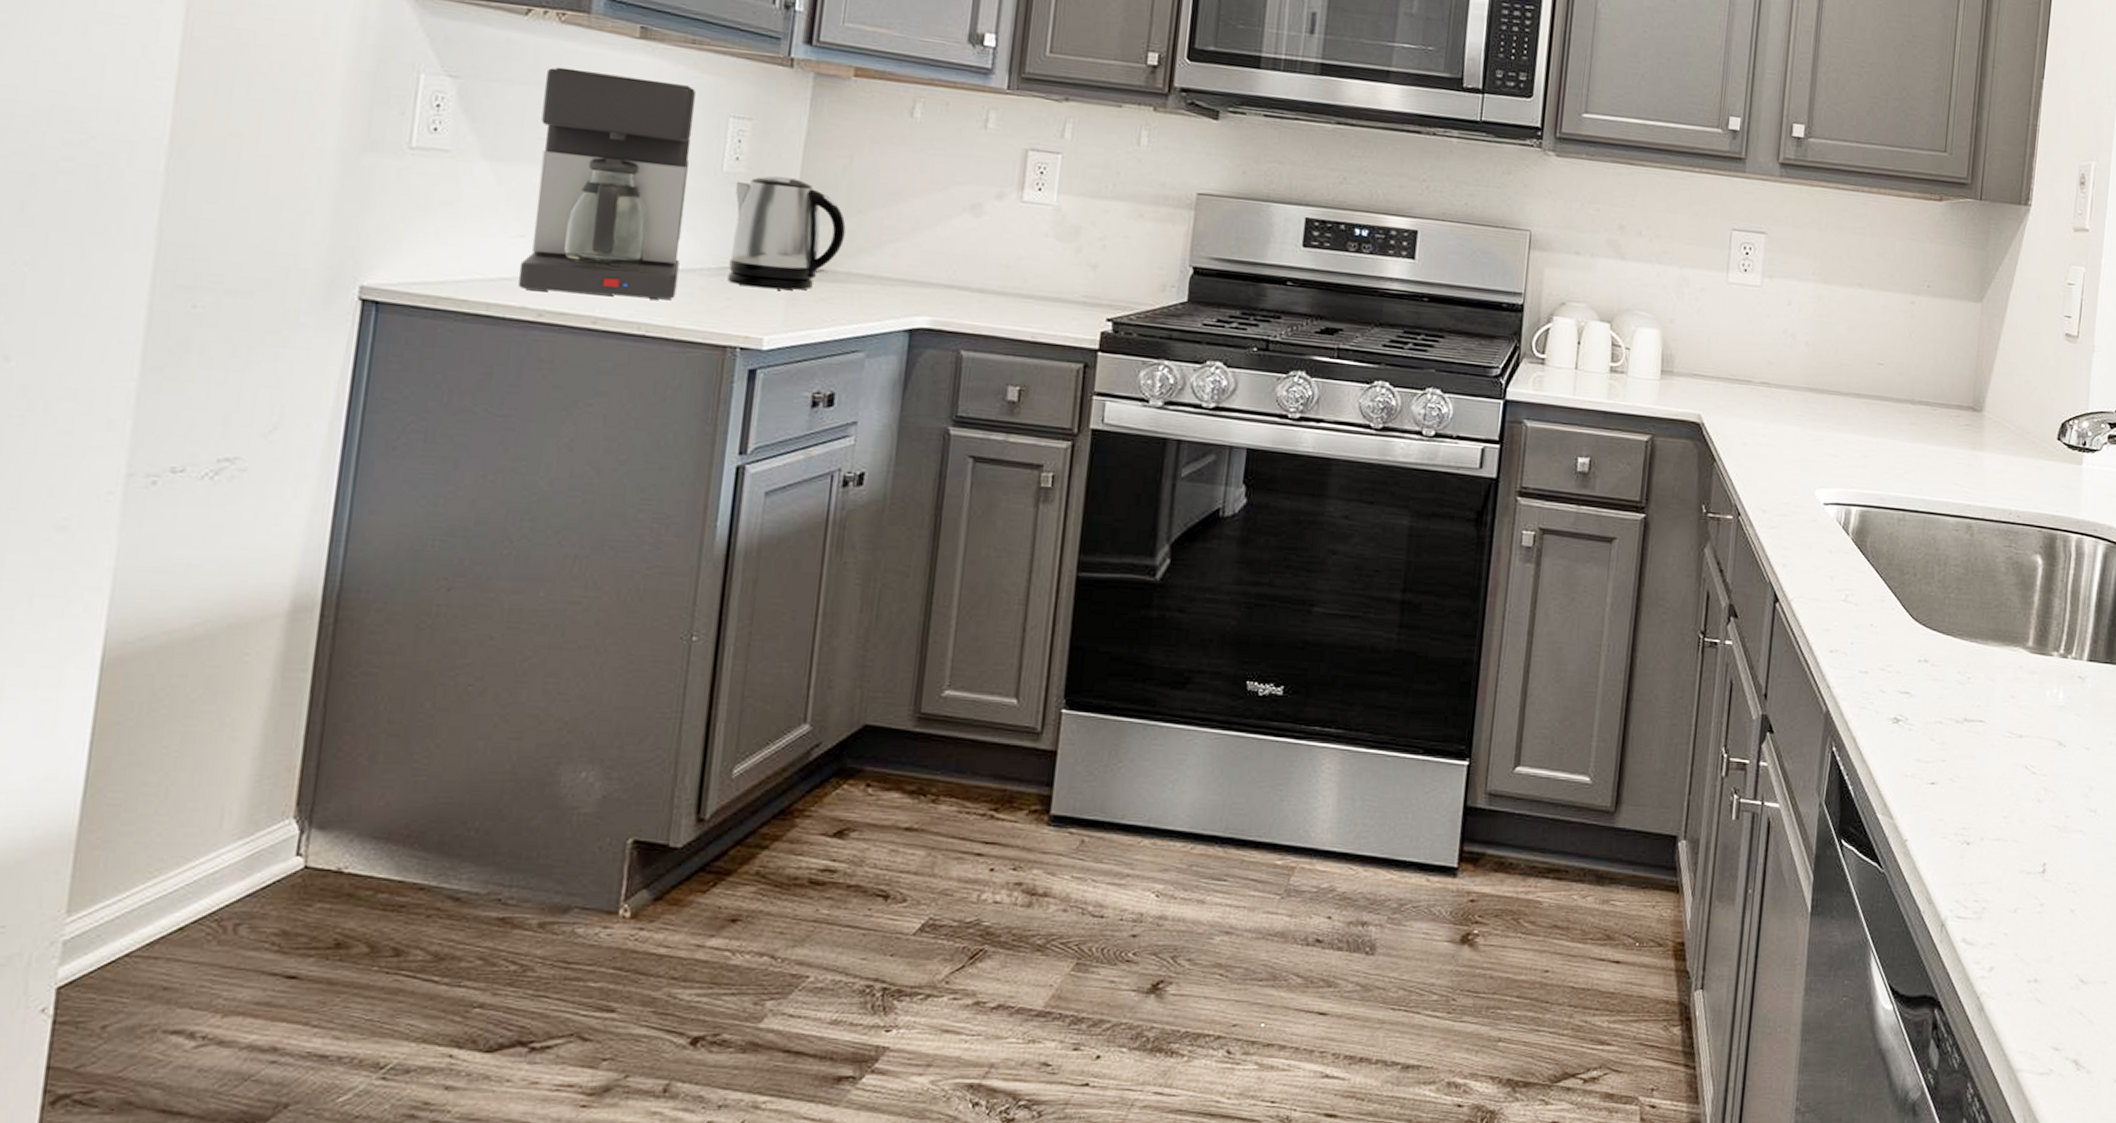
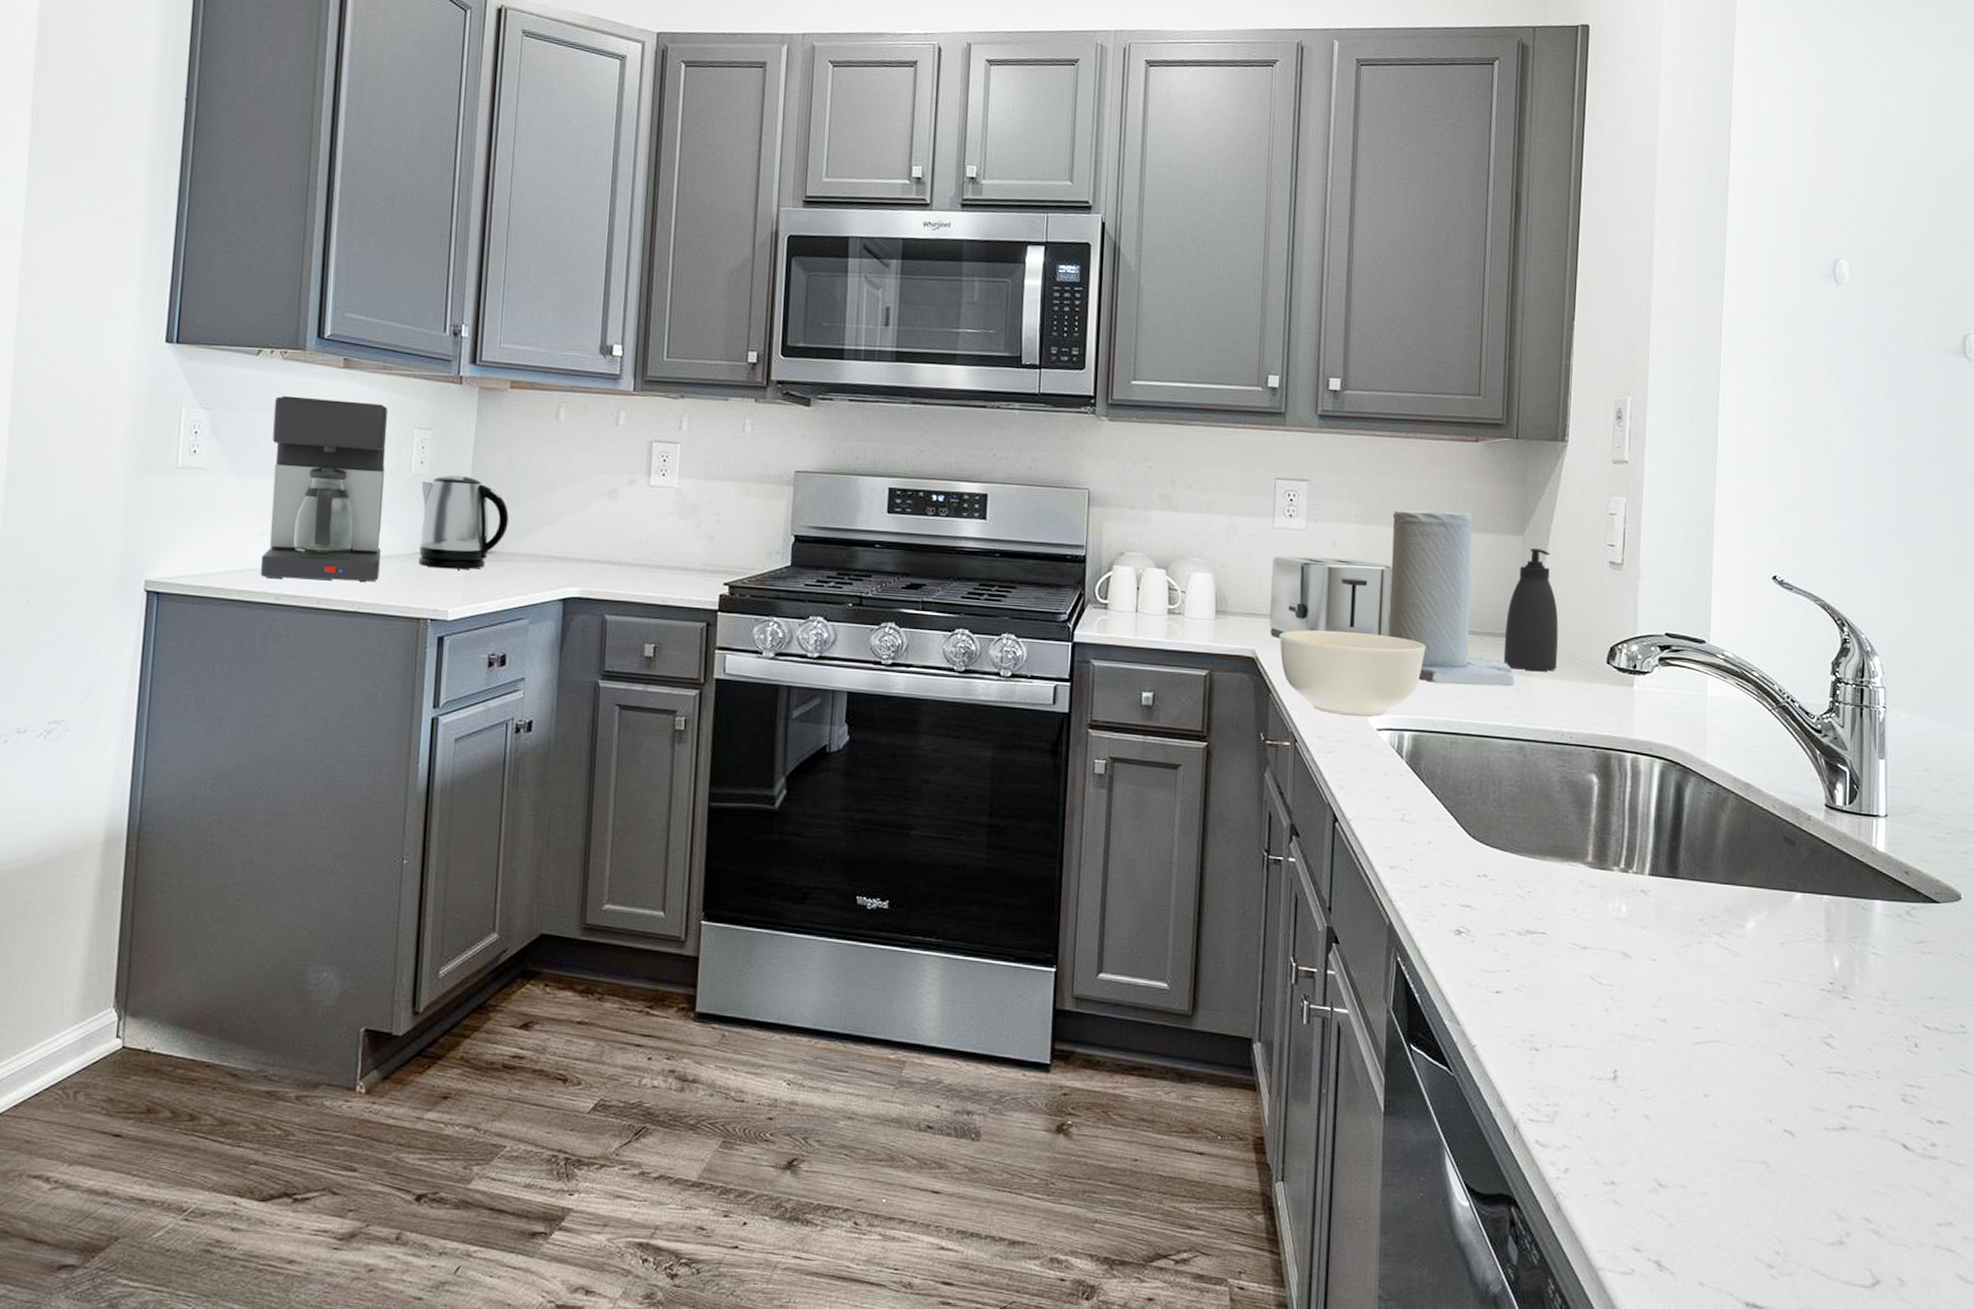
toaster: none [1717,313,1848,406] -> present [1269,556,1392,639]
bowl: none [1727,394,1879,491] -> present [1279,630,1426,717]
paper towel: none [1840,269,1966,462] -> present [1388,509,1515,687]
soap dispenser: none [1955,316,2012,446] -> present [1503,548,1559,671]

